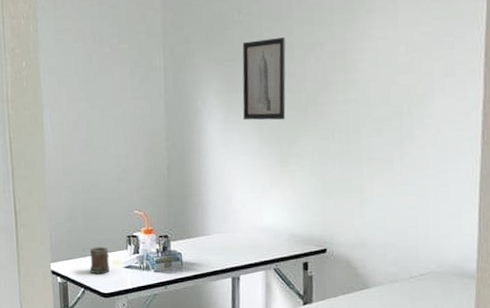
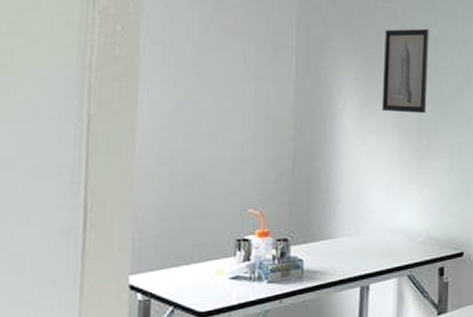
mug: present [89,247,110,274] -> none [183,253,211,288]

